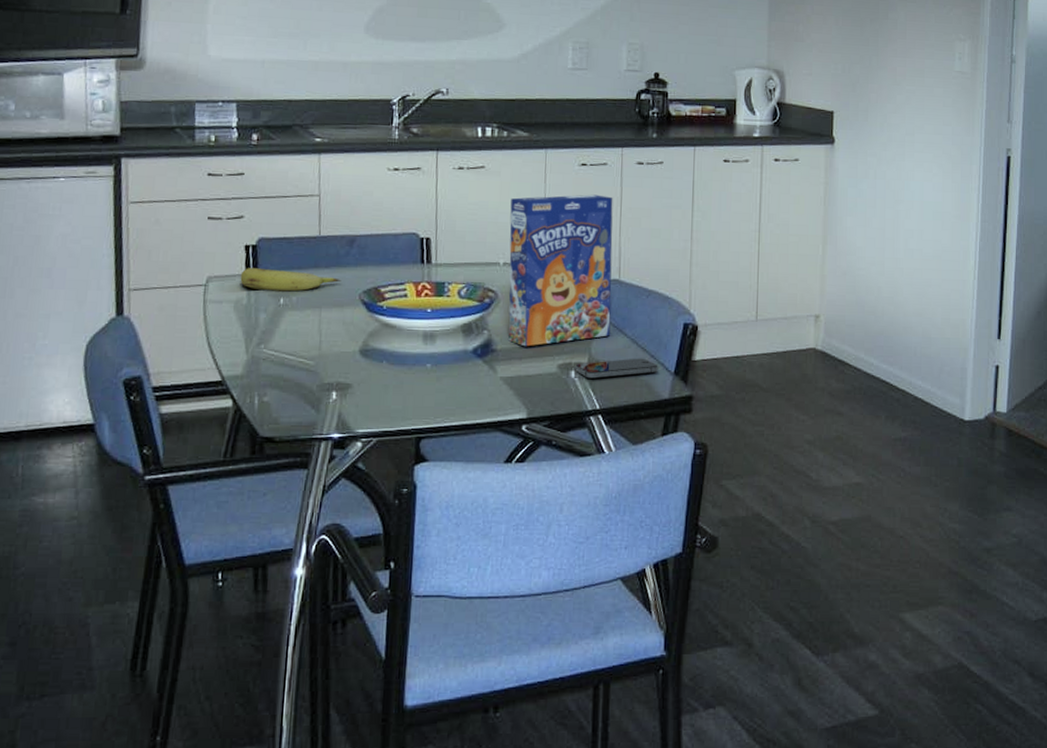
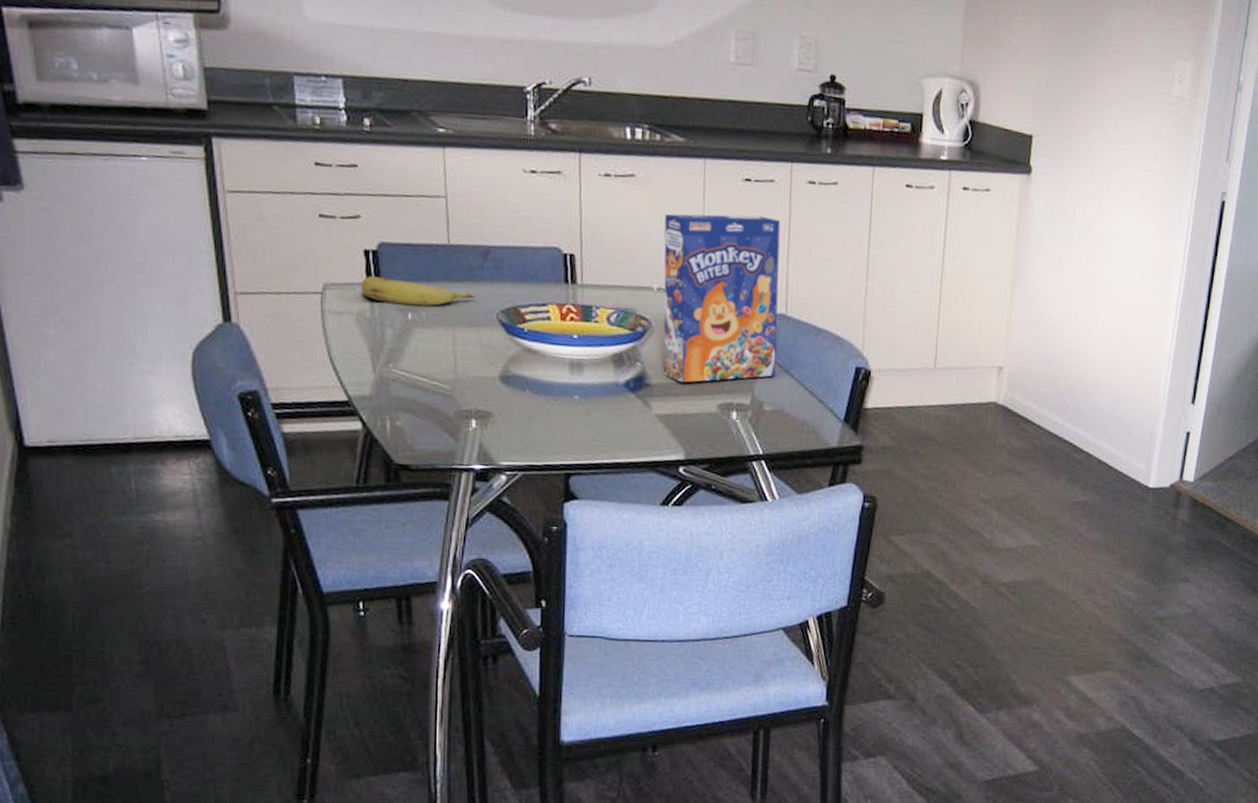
smartphone: present [575,358,658,379] -> none [736,401,827,422]

